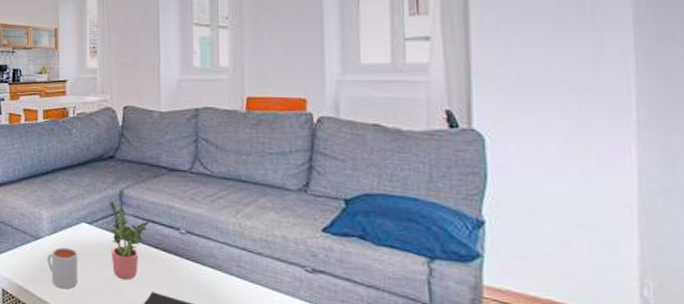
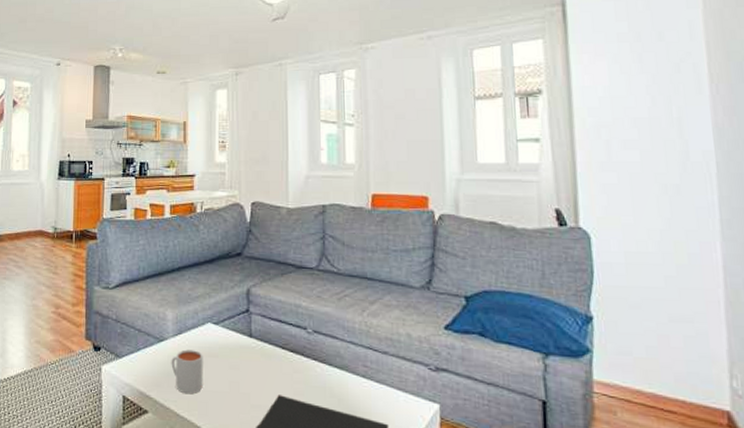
potted plant: present [110,200,149,280] -> none [237,298,276,383]

